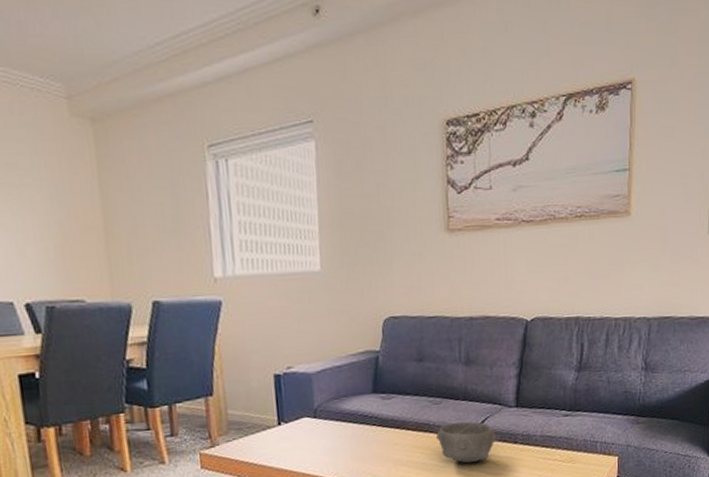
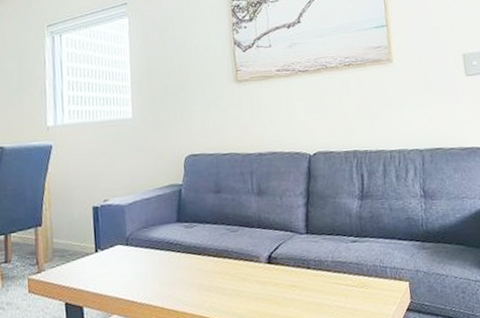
bowl: present [436,421,497,463] -> none [235,247,291,288]

